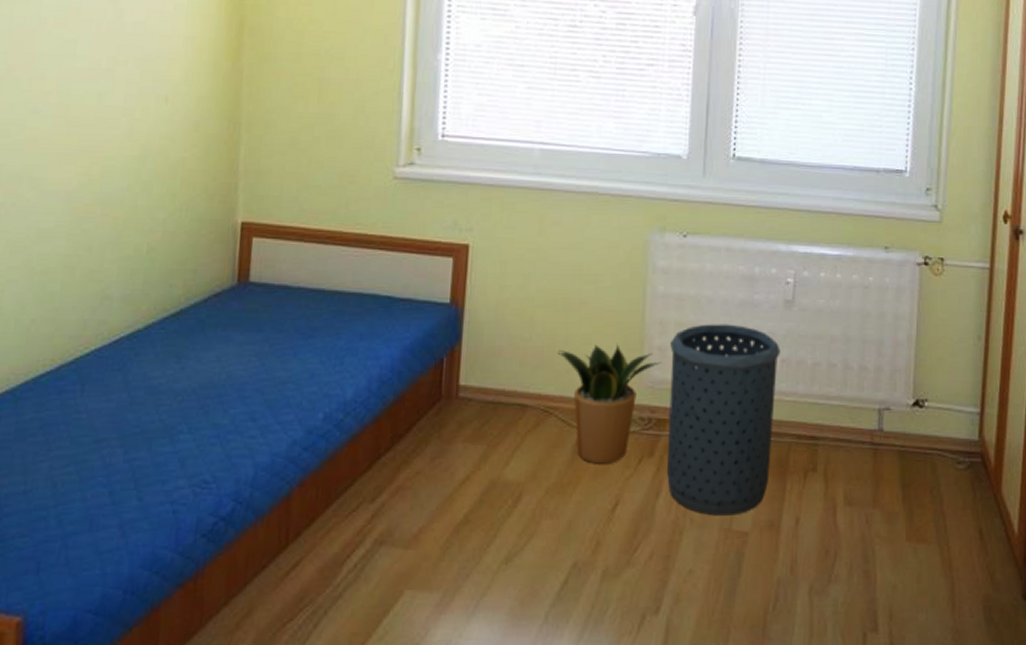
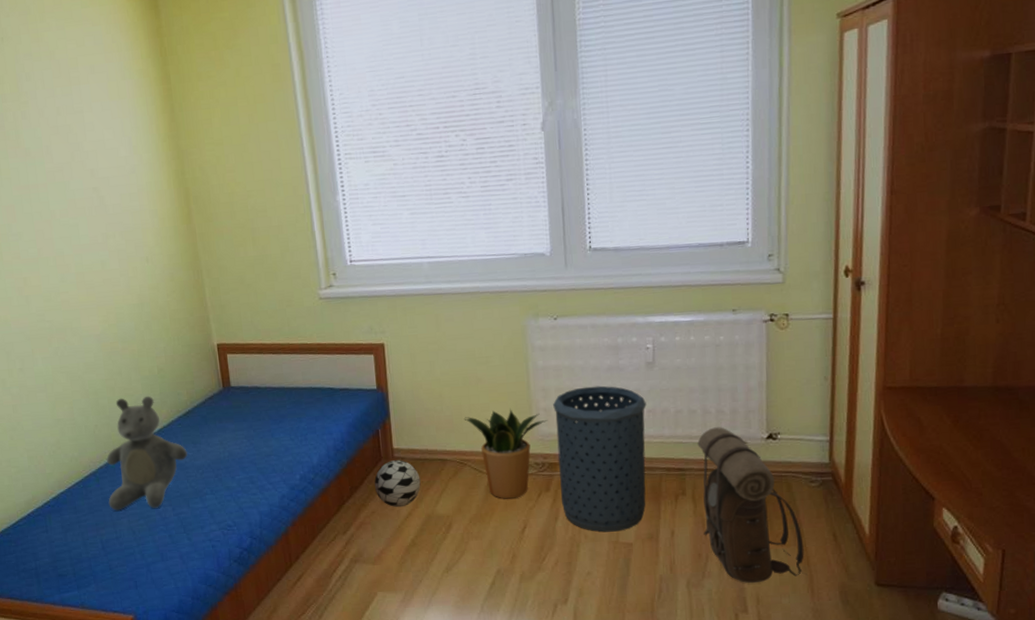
teddy bear: none [24,283,165,450] -> present [106,396,188,511]
soccer ball: none [425,401,489,468] -> present [374,460,421,508]
backpack: none [834,387,946,593] -> present [697,427,804,584]

